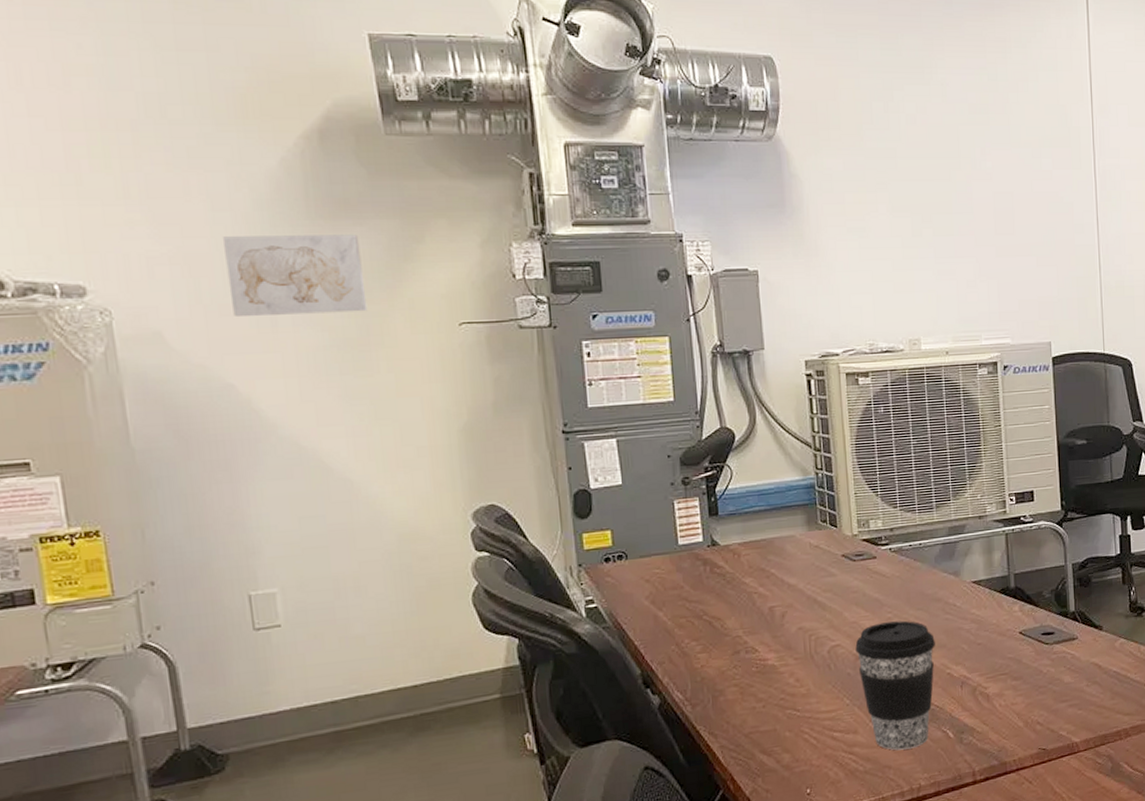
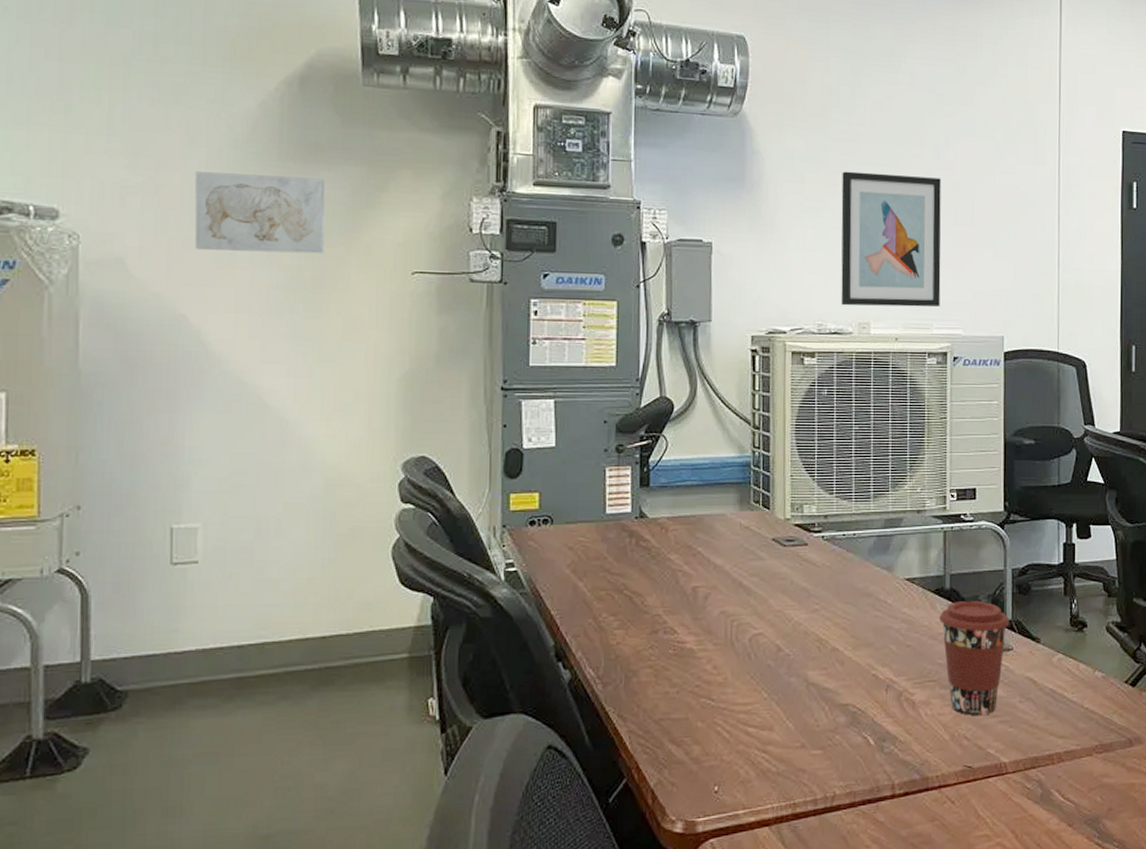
coffee cup: present [855,620,935,751] -> none [778,613,862,753]
wall art: none [881,188,987,324] -> present [841,171,941,307]
coffee cup: none [1007,596,1074,703] -> present [939,601,1010,716]

